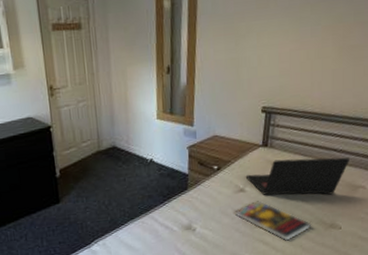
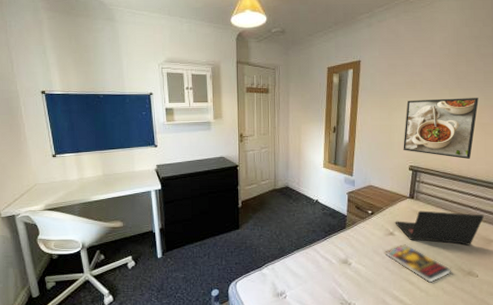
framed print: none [254,13,347,93] -> present [403,98,479,159]

